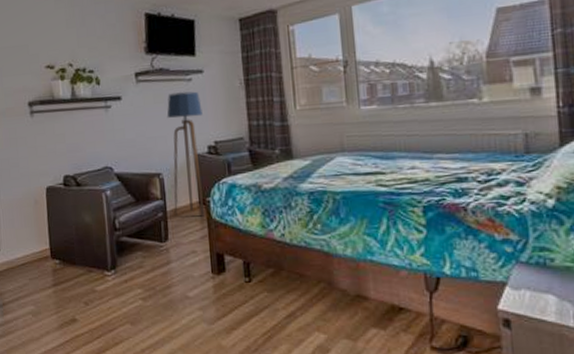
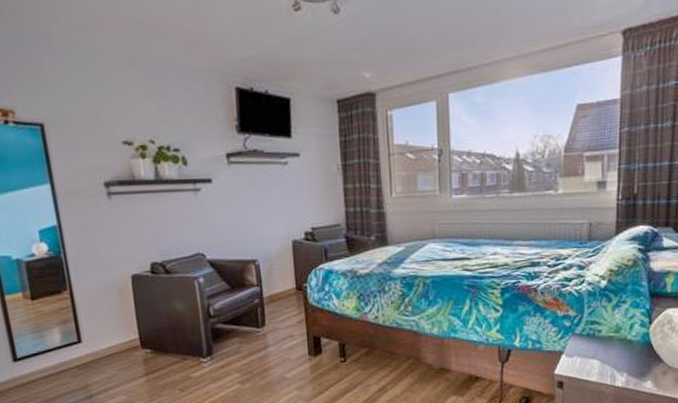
floor lamp: present [166,91,205,217] -> none [261,175,302,302]

